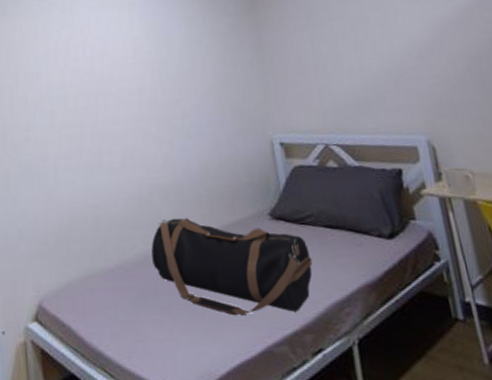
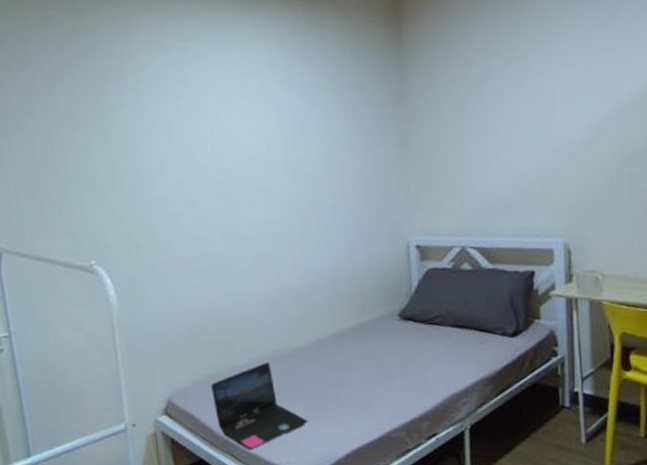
laptop: none [83,264,184,365] -> present [211,362,308,450]
duffel bag: present [151,218,313,315] -> none [279,319,436,406]

